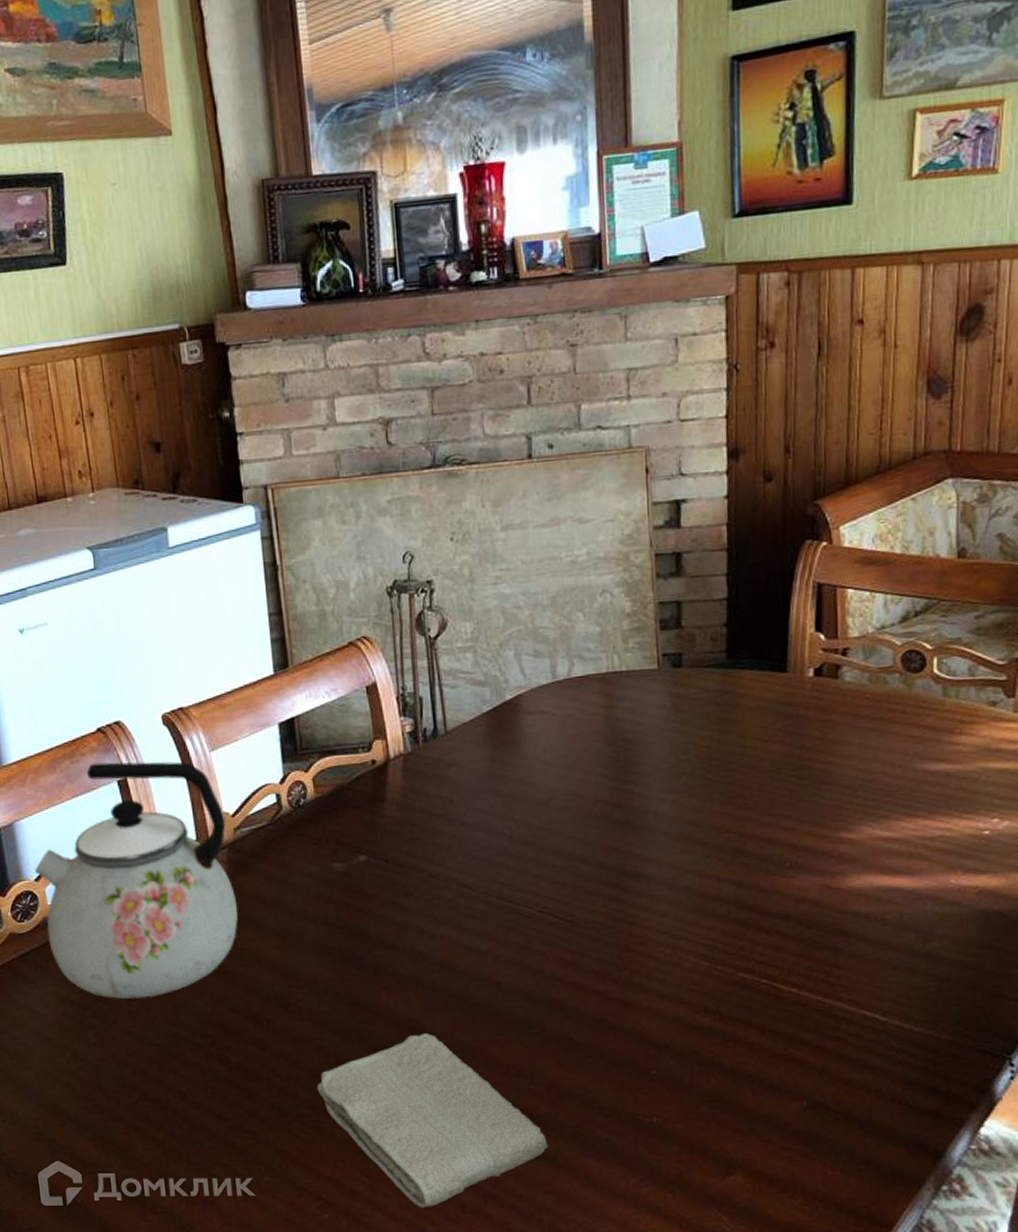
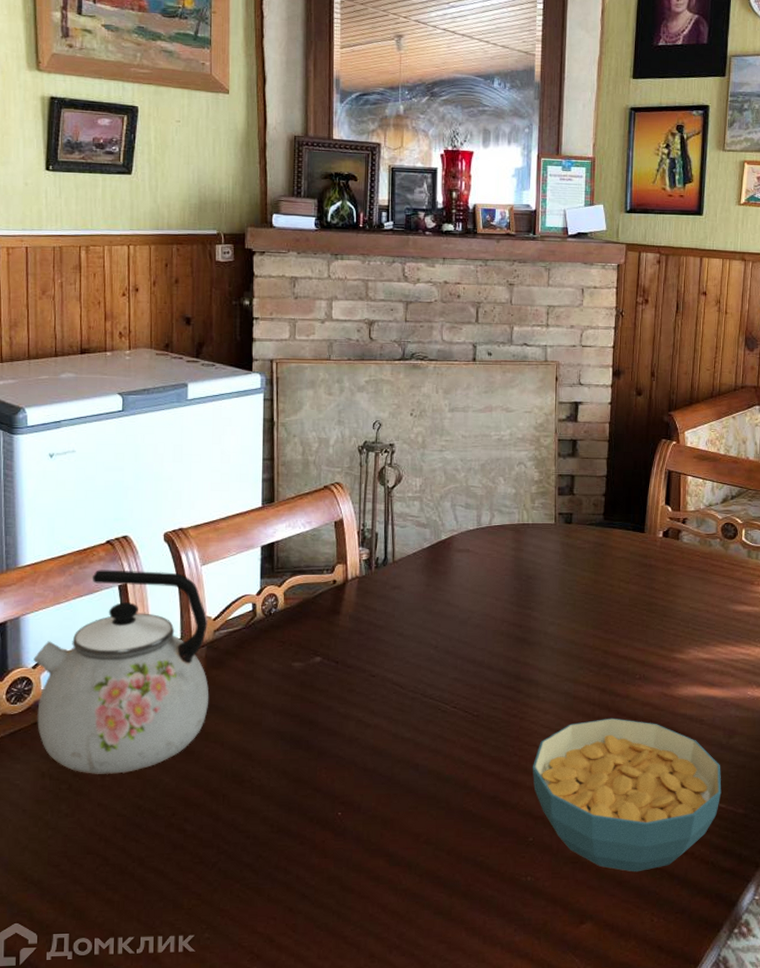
washcloth: present [316,1033,549,1208] -> none [259,807,445,959]
cereal bowl: none [650,919,917,1113] -> present [533,718,722,872]

